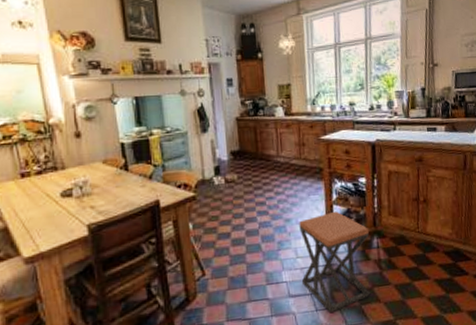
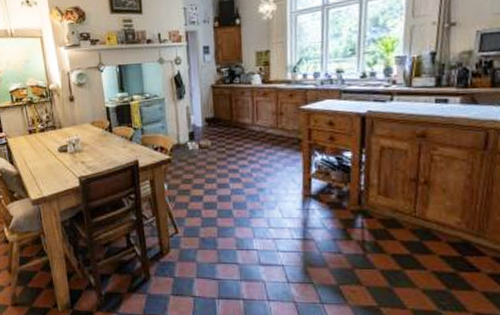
stool: present [299,211,370,314] -> none [273,185,353,288]

